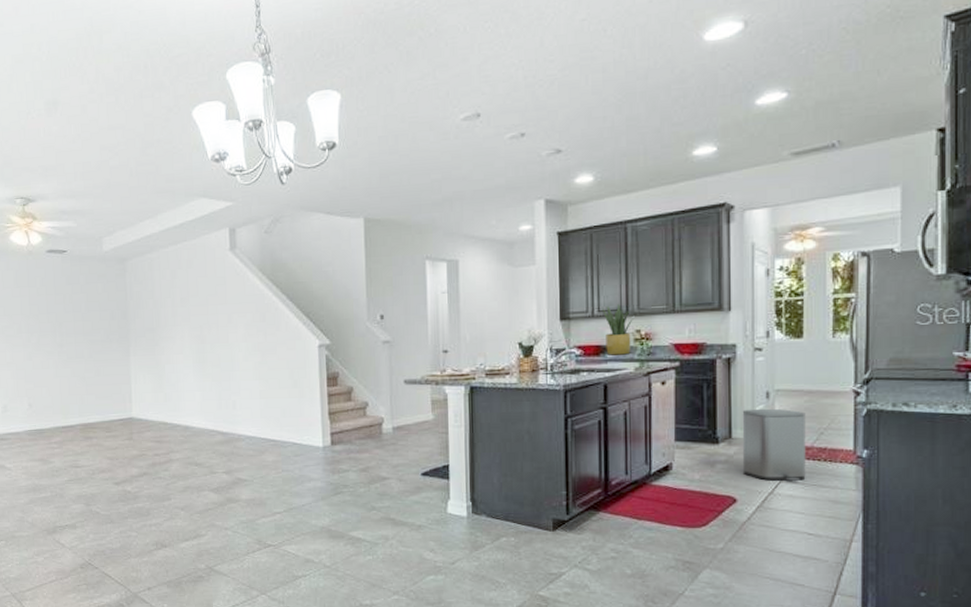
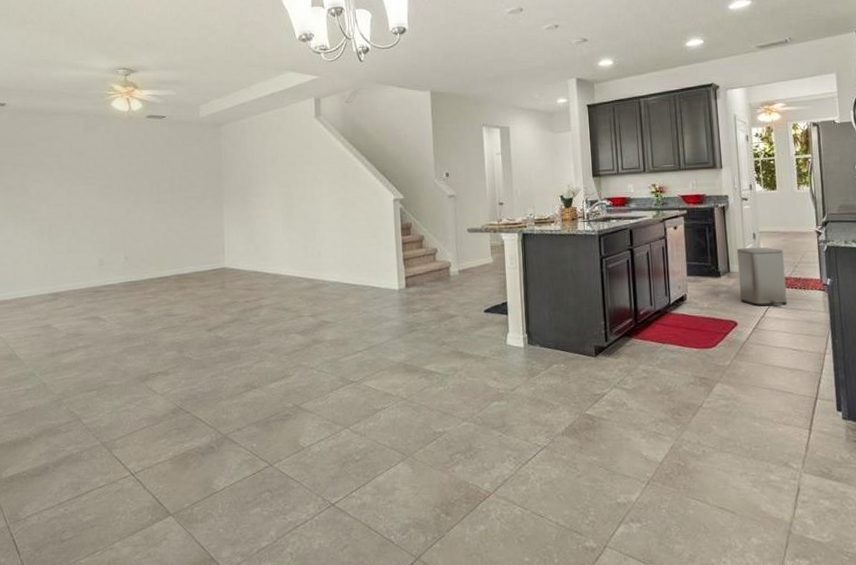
planter: present [602,303,633,355] -> none [625,162,649,206]

